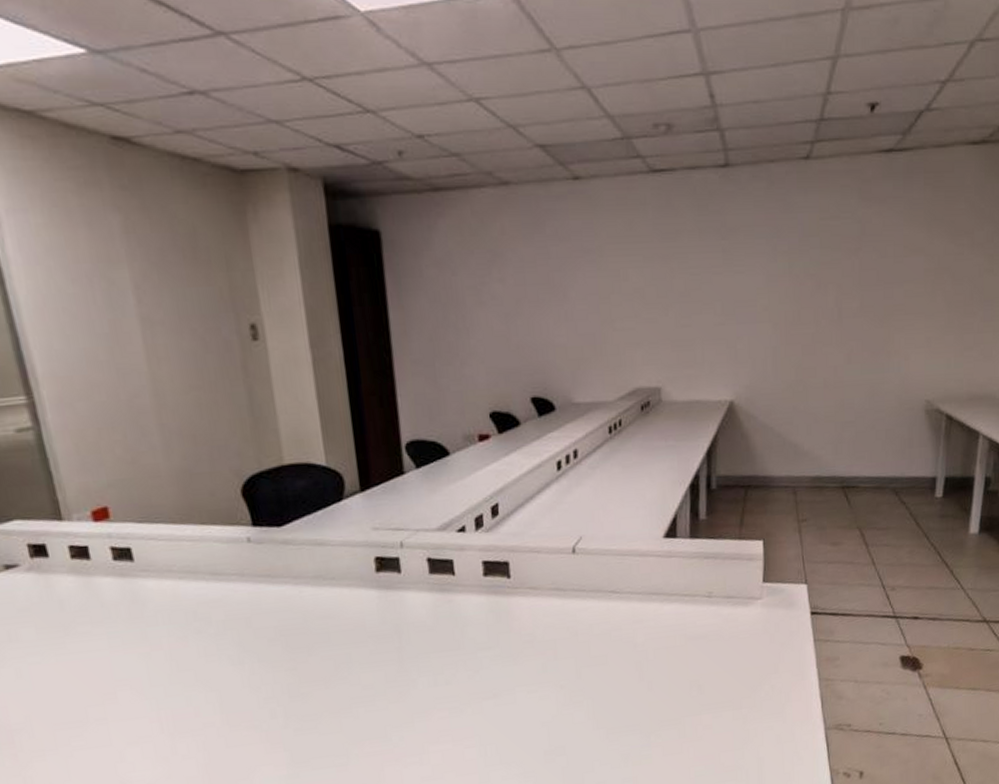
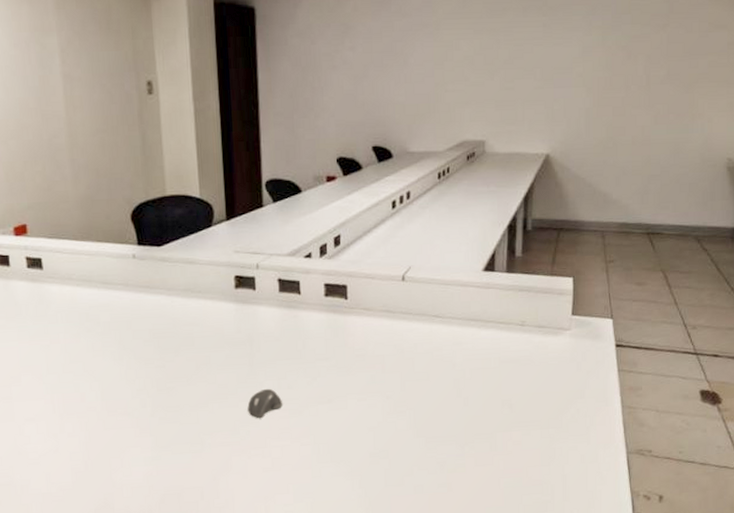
computer mouse: none [399,686,440,722] -> present [247,388,282,419]

